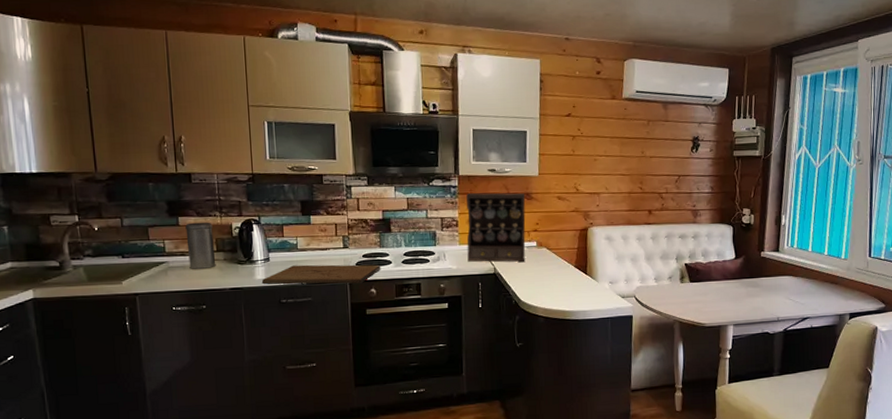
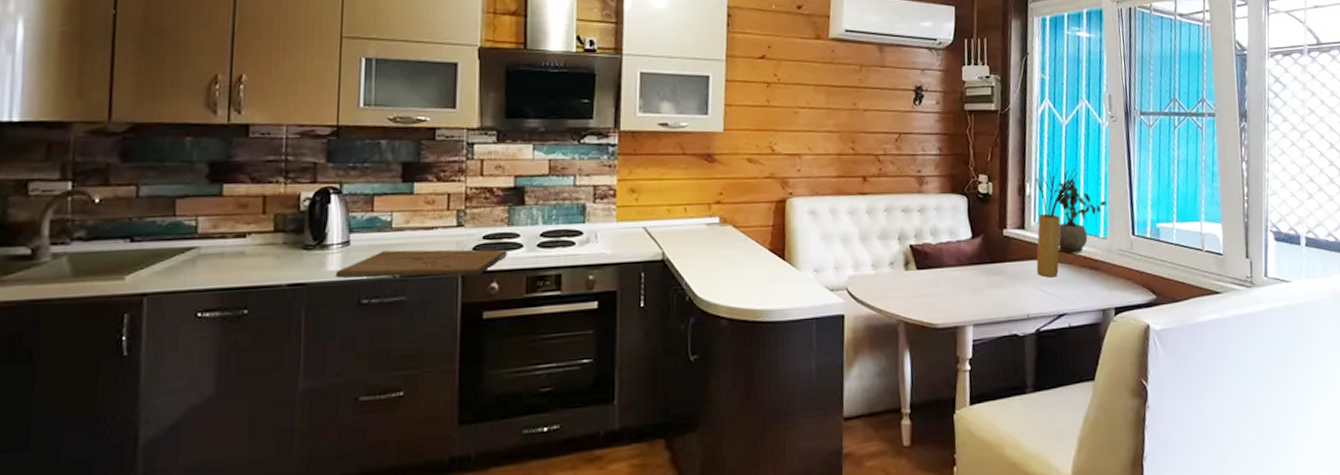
canister: present [185,222,216,270] -> none [230,190,272,259]
spice rack: present [466,192,526,263] -> none [627,152,706,246]
vase: none [787,196,827,290] -> present [1035,160,1079,278]
potted plant: none [805,212,849,271] -> present [1054,180,1107,254]

